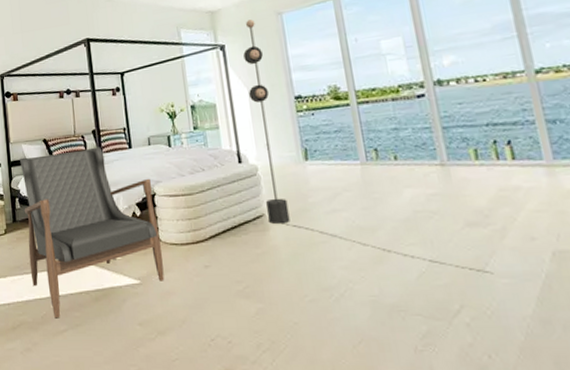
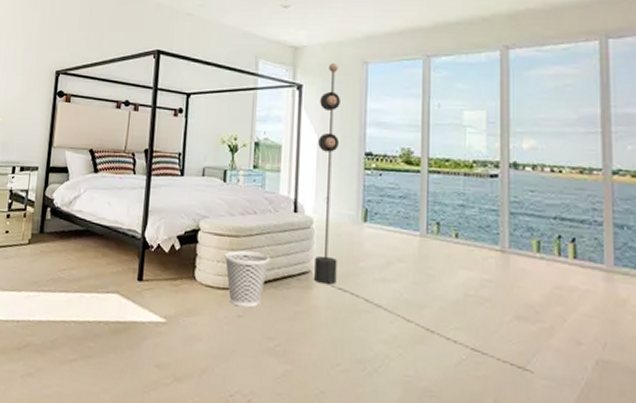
armchair: present [20,147,165,319] -> none [48,165,198,346]
wastebasket: none [182,205,225,258] -> present [224,250,271,308]

